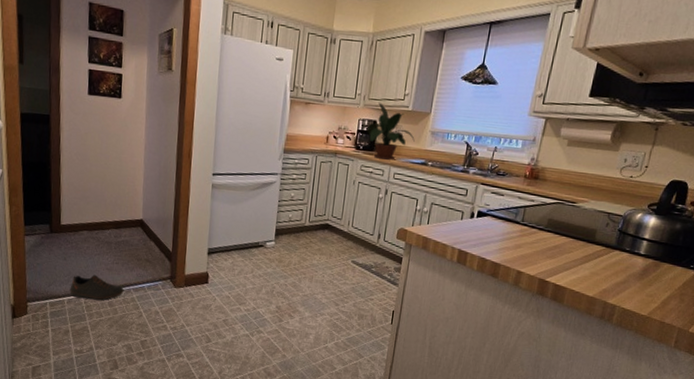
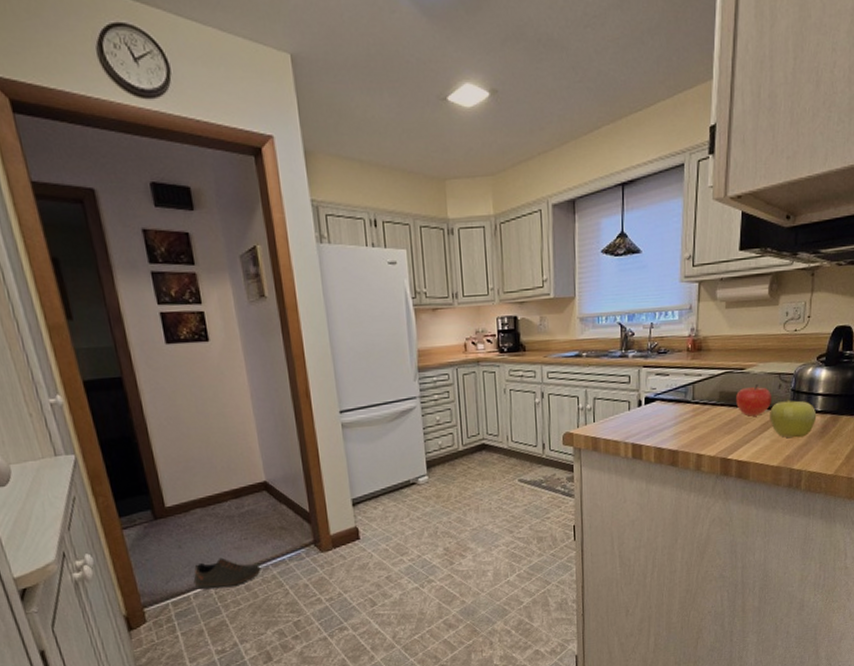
potted plant: present [363,102,415,160] -> none [504,294,563,359]
fruit: none [562,219,598,248] -> present [736,384,771,417]
fruit: none [592,238,640,276] -> present [770,400,817,438]

